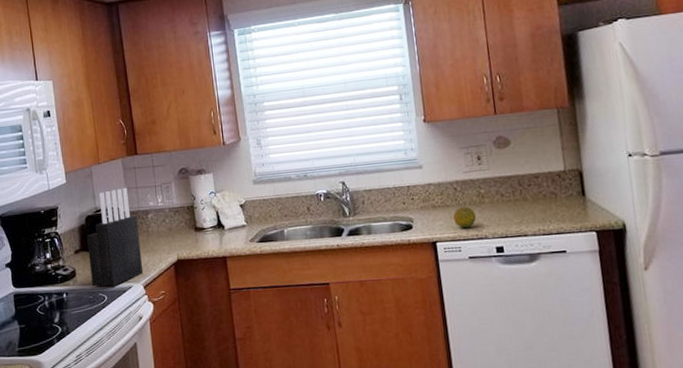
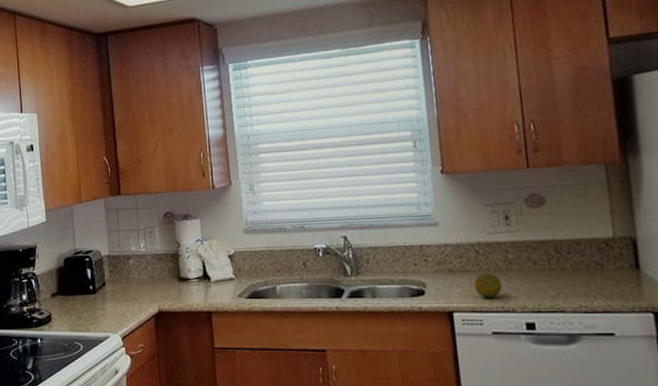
knife block: present [87,187,144,287] -> none [65,229,122,335]

